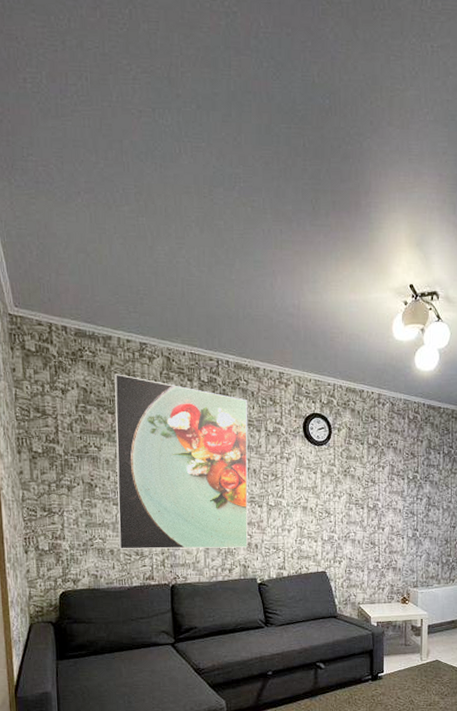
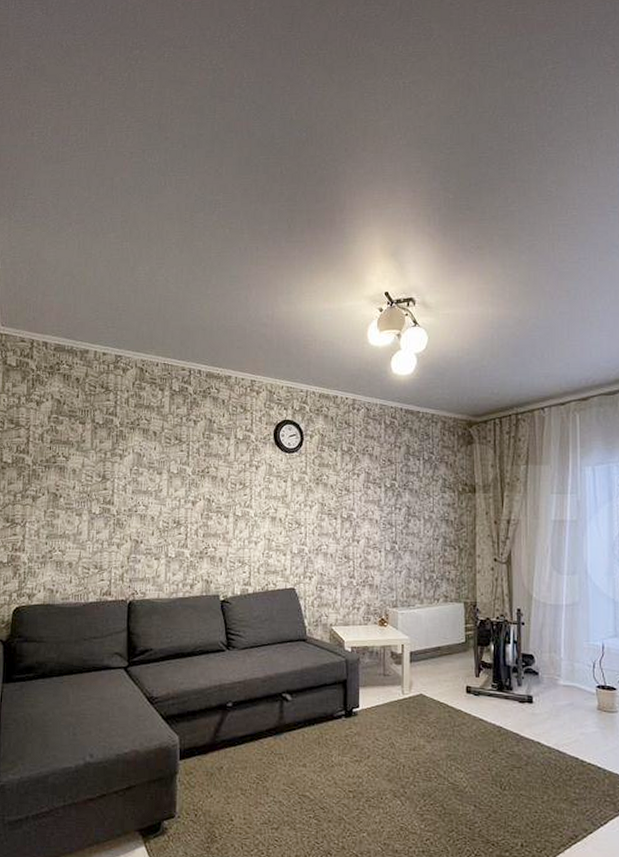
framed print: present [114,374,248,550] -> none [78,385,218,563]

